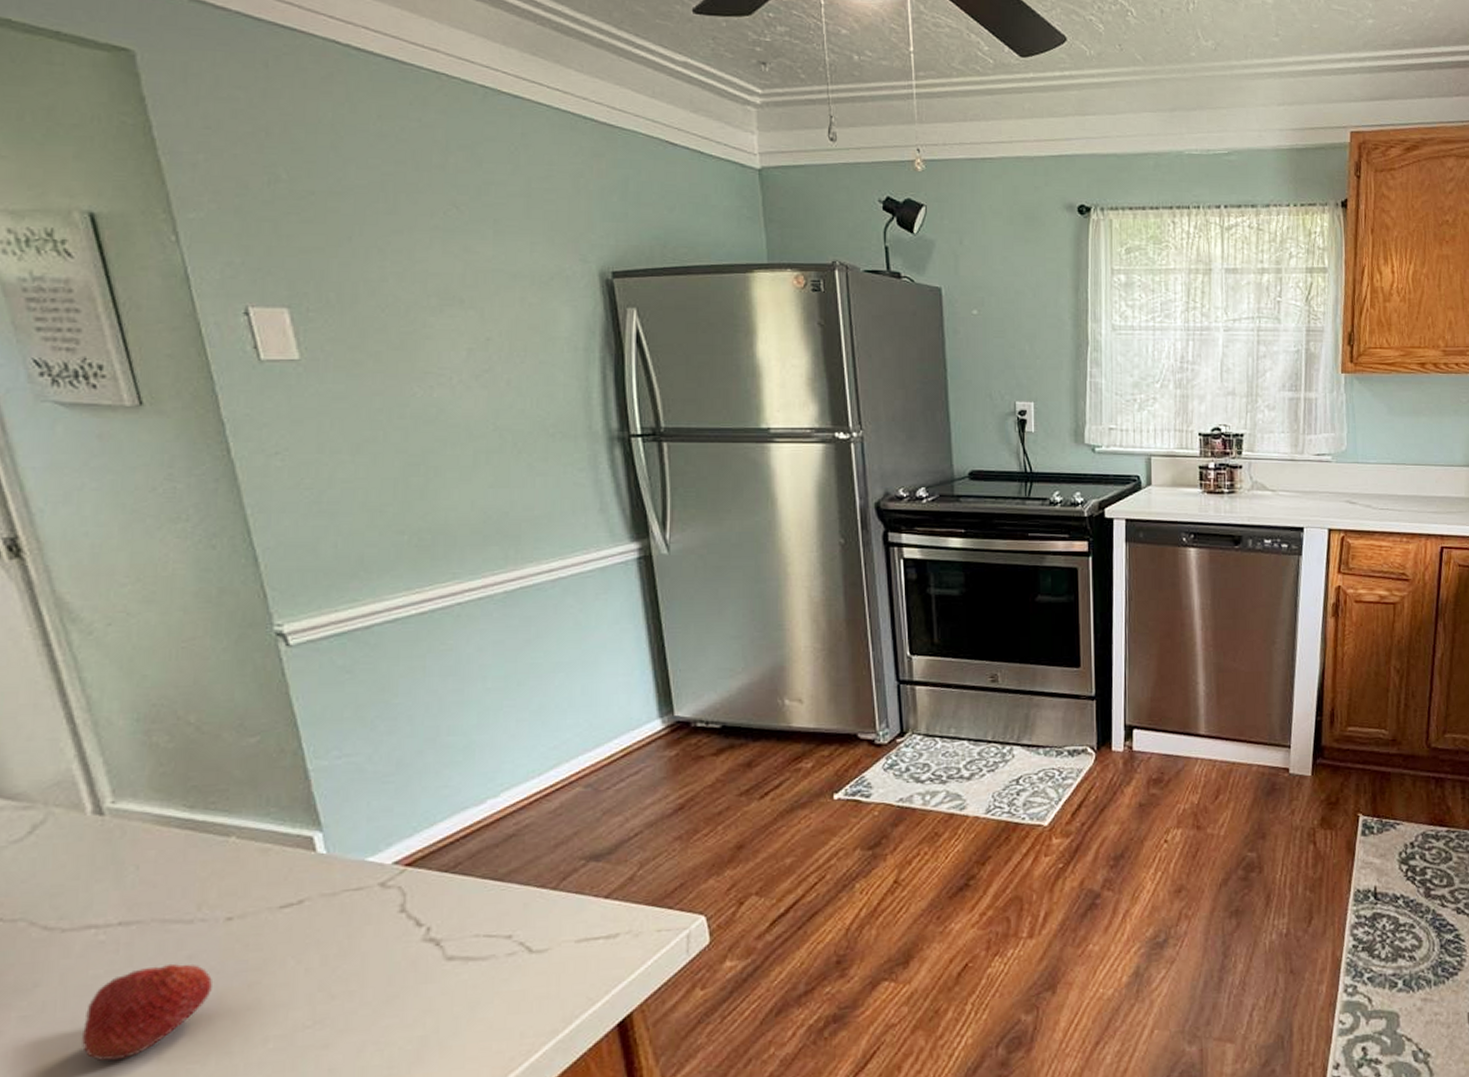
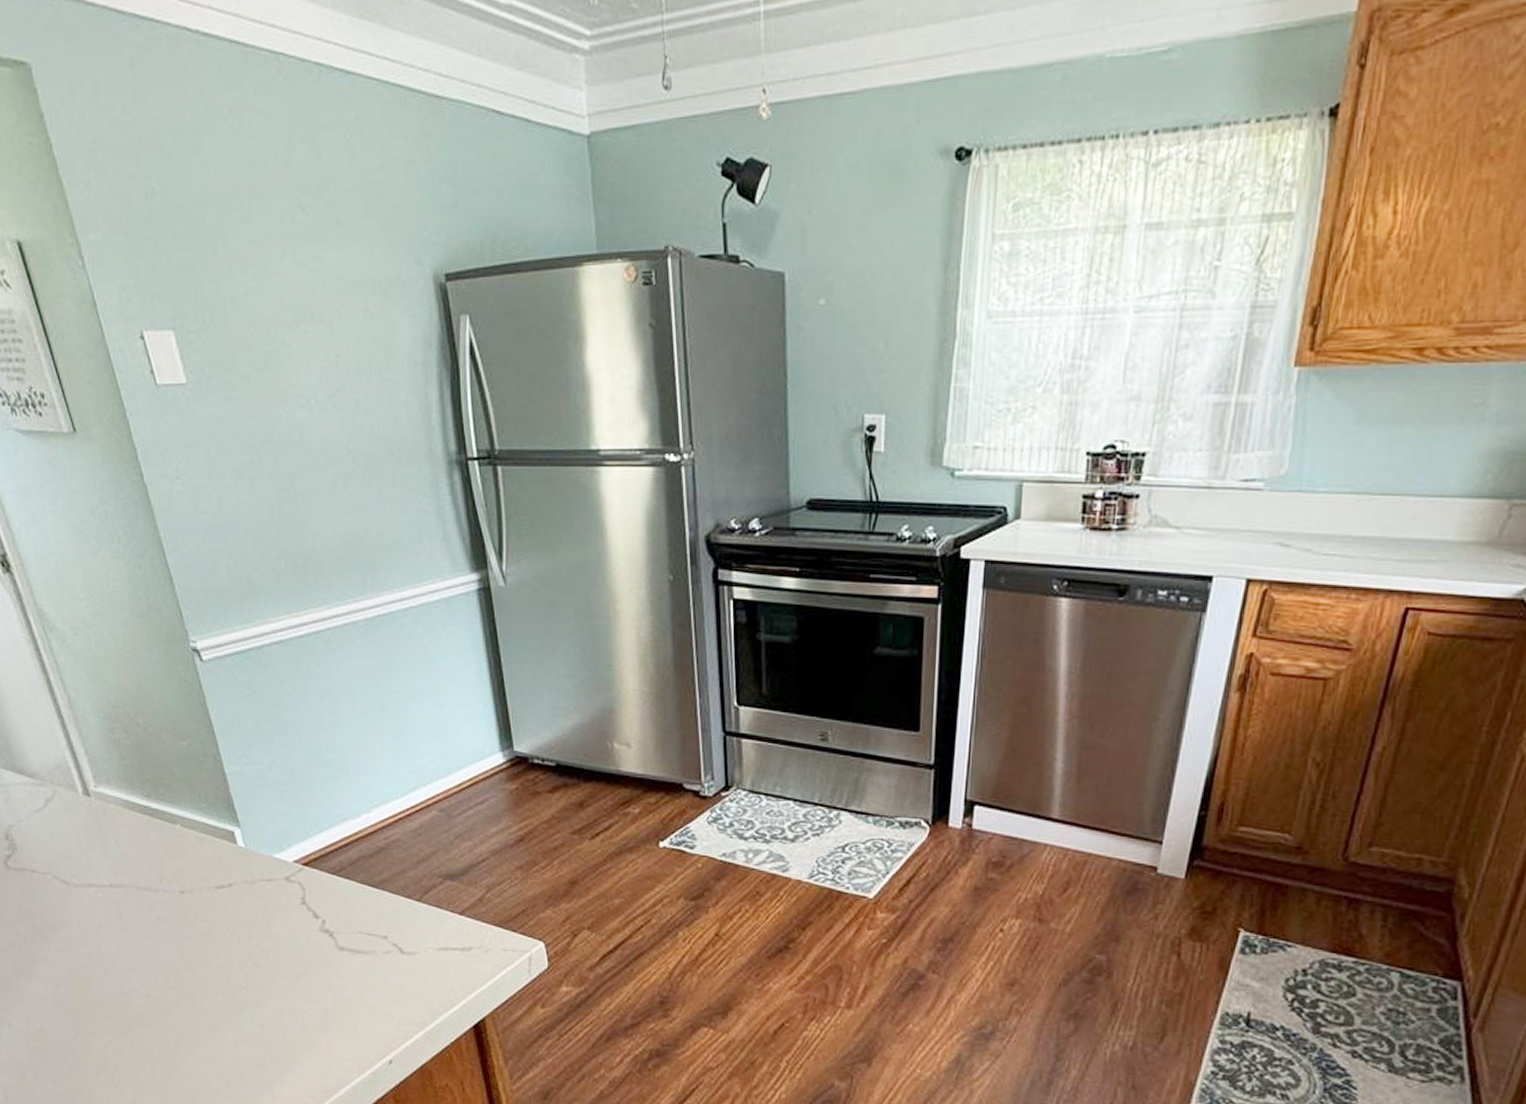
fruit: present [81,963,212,1061] -> none [96,922,176,991]

